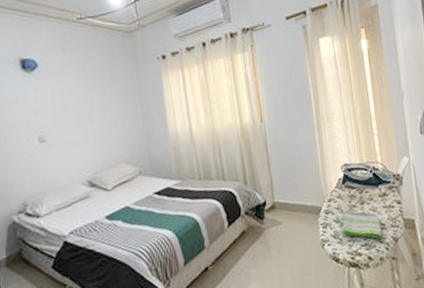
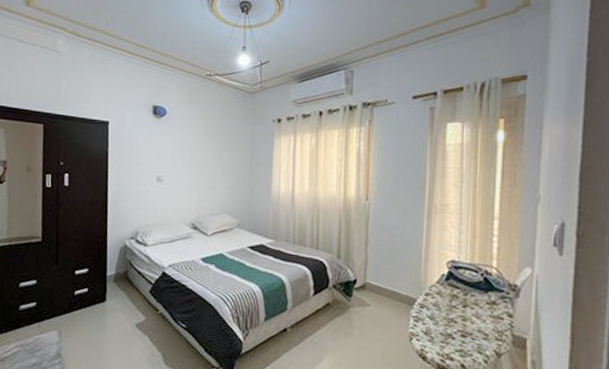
dish towel: present [342,210,383,239] -> none [435,309,483,349]

